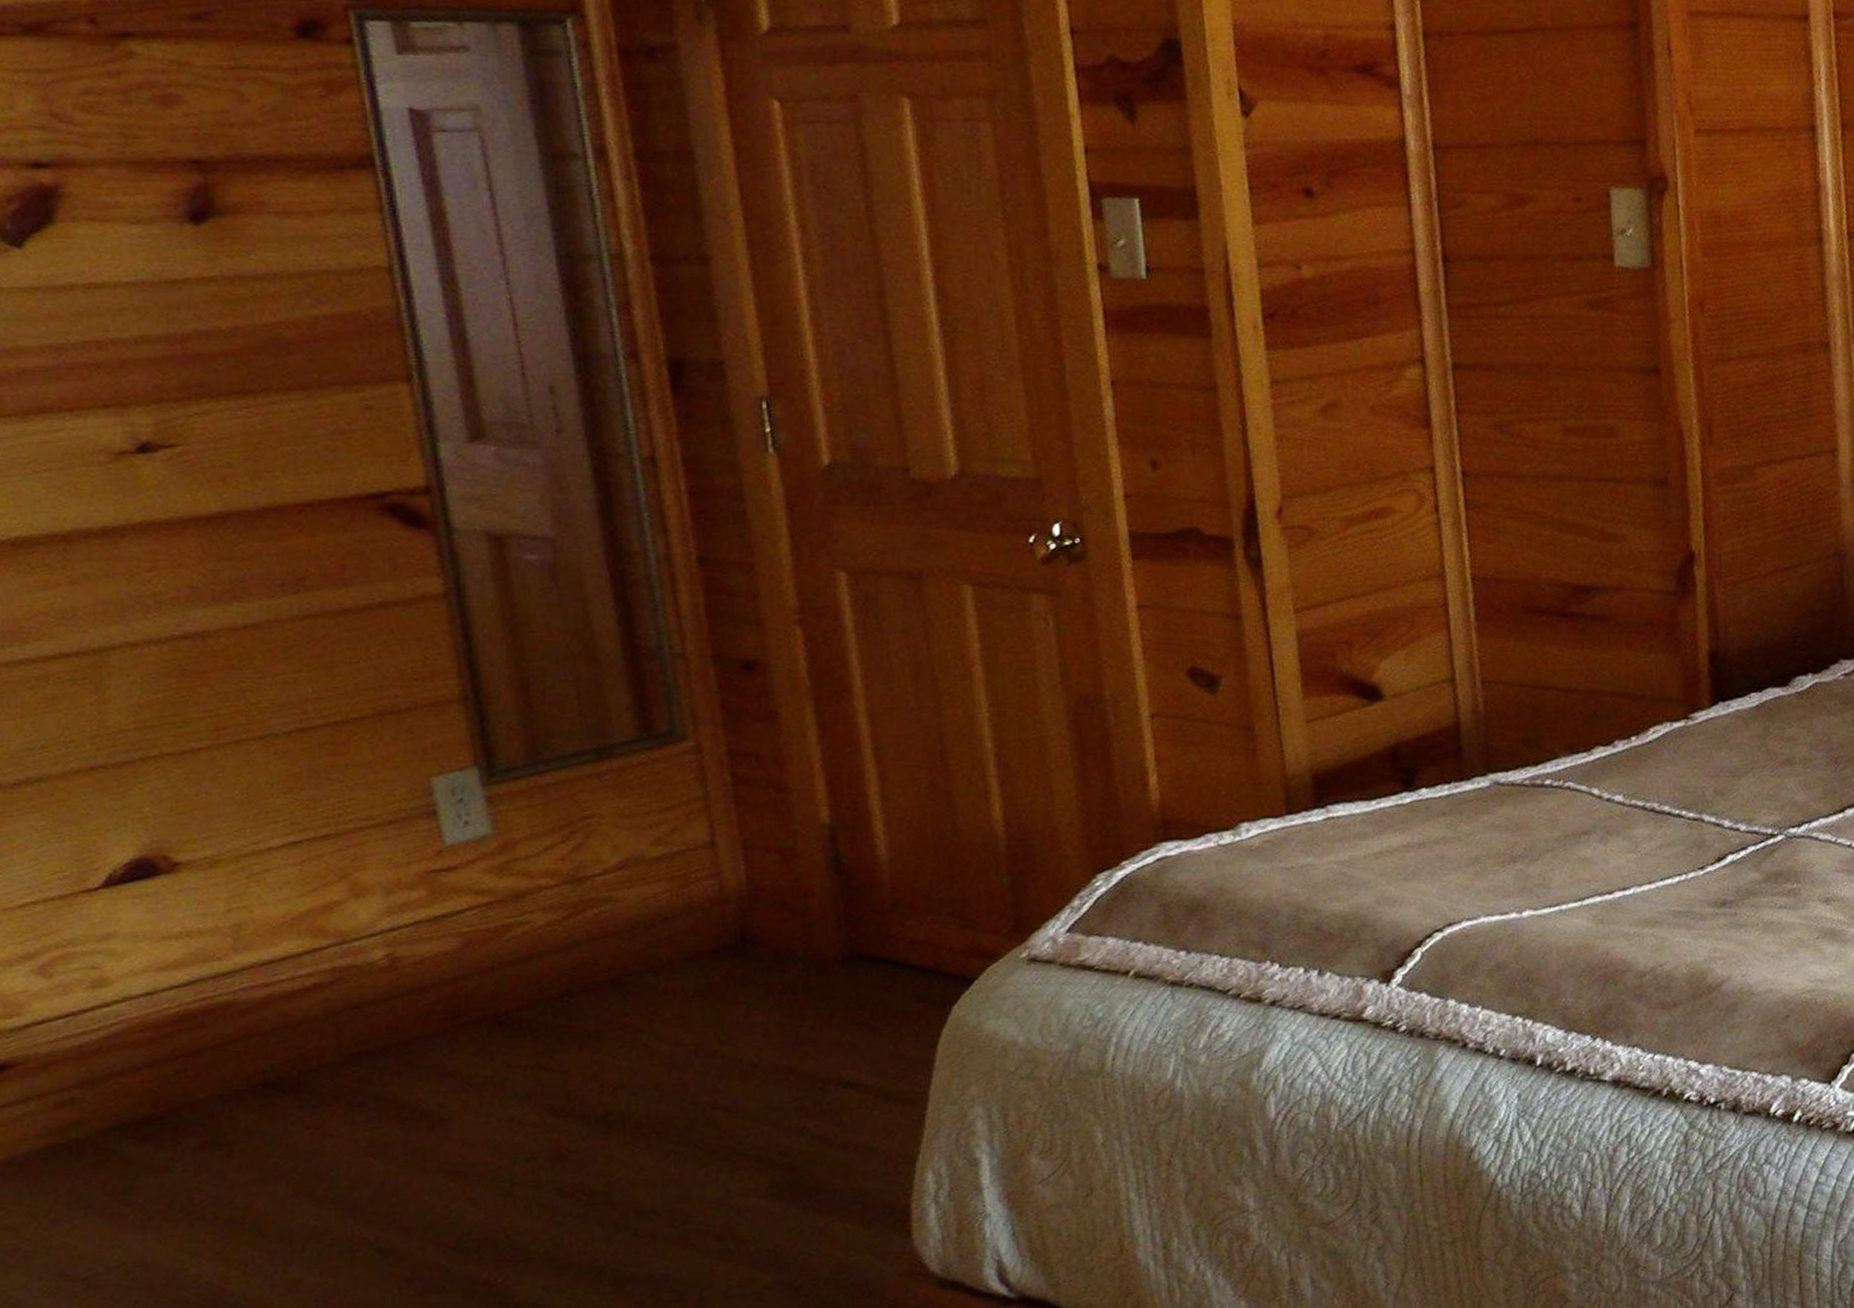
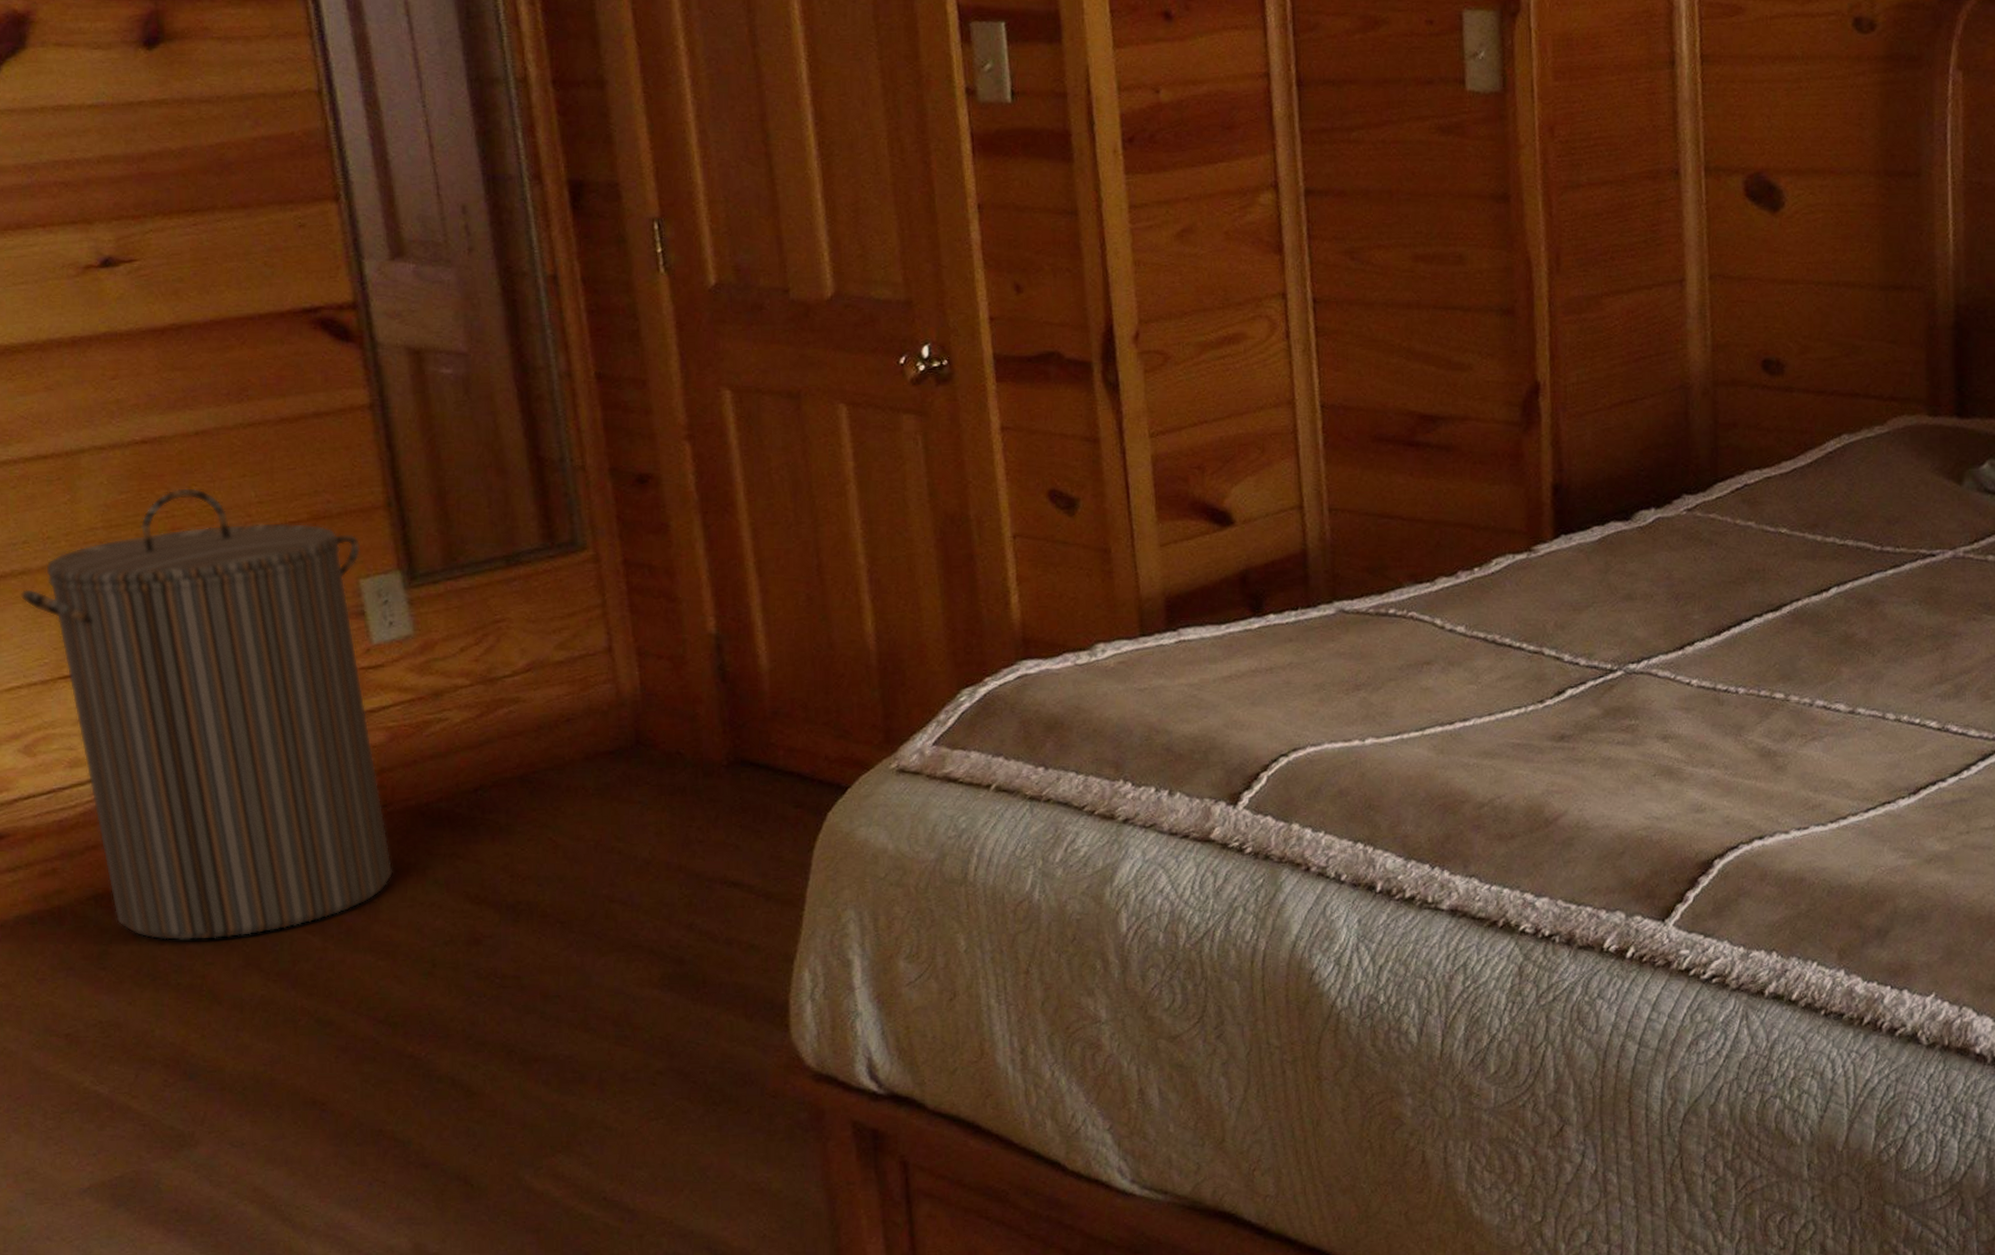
laundry hamper: none [37,684,467,1171] -> present [20,487,393,941]

